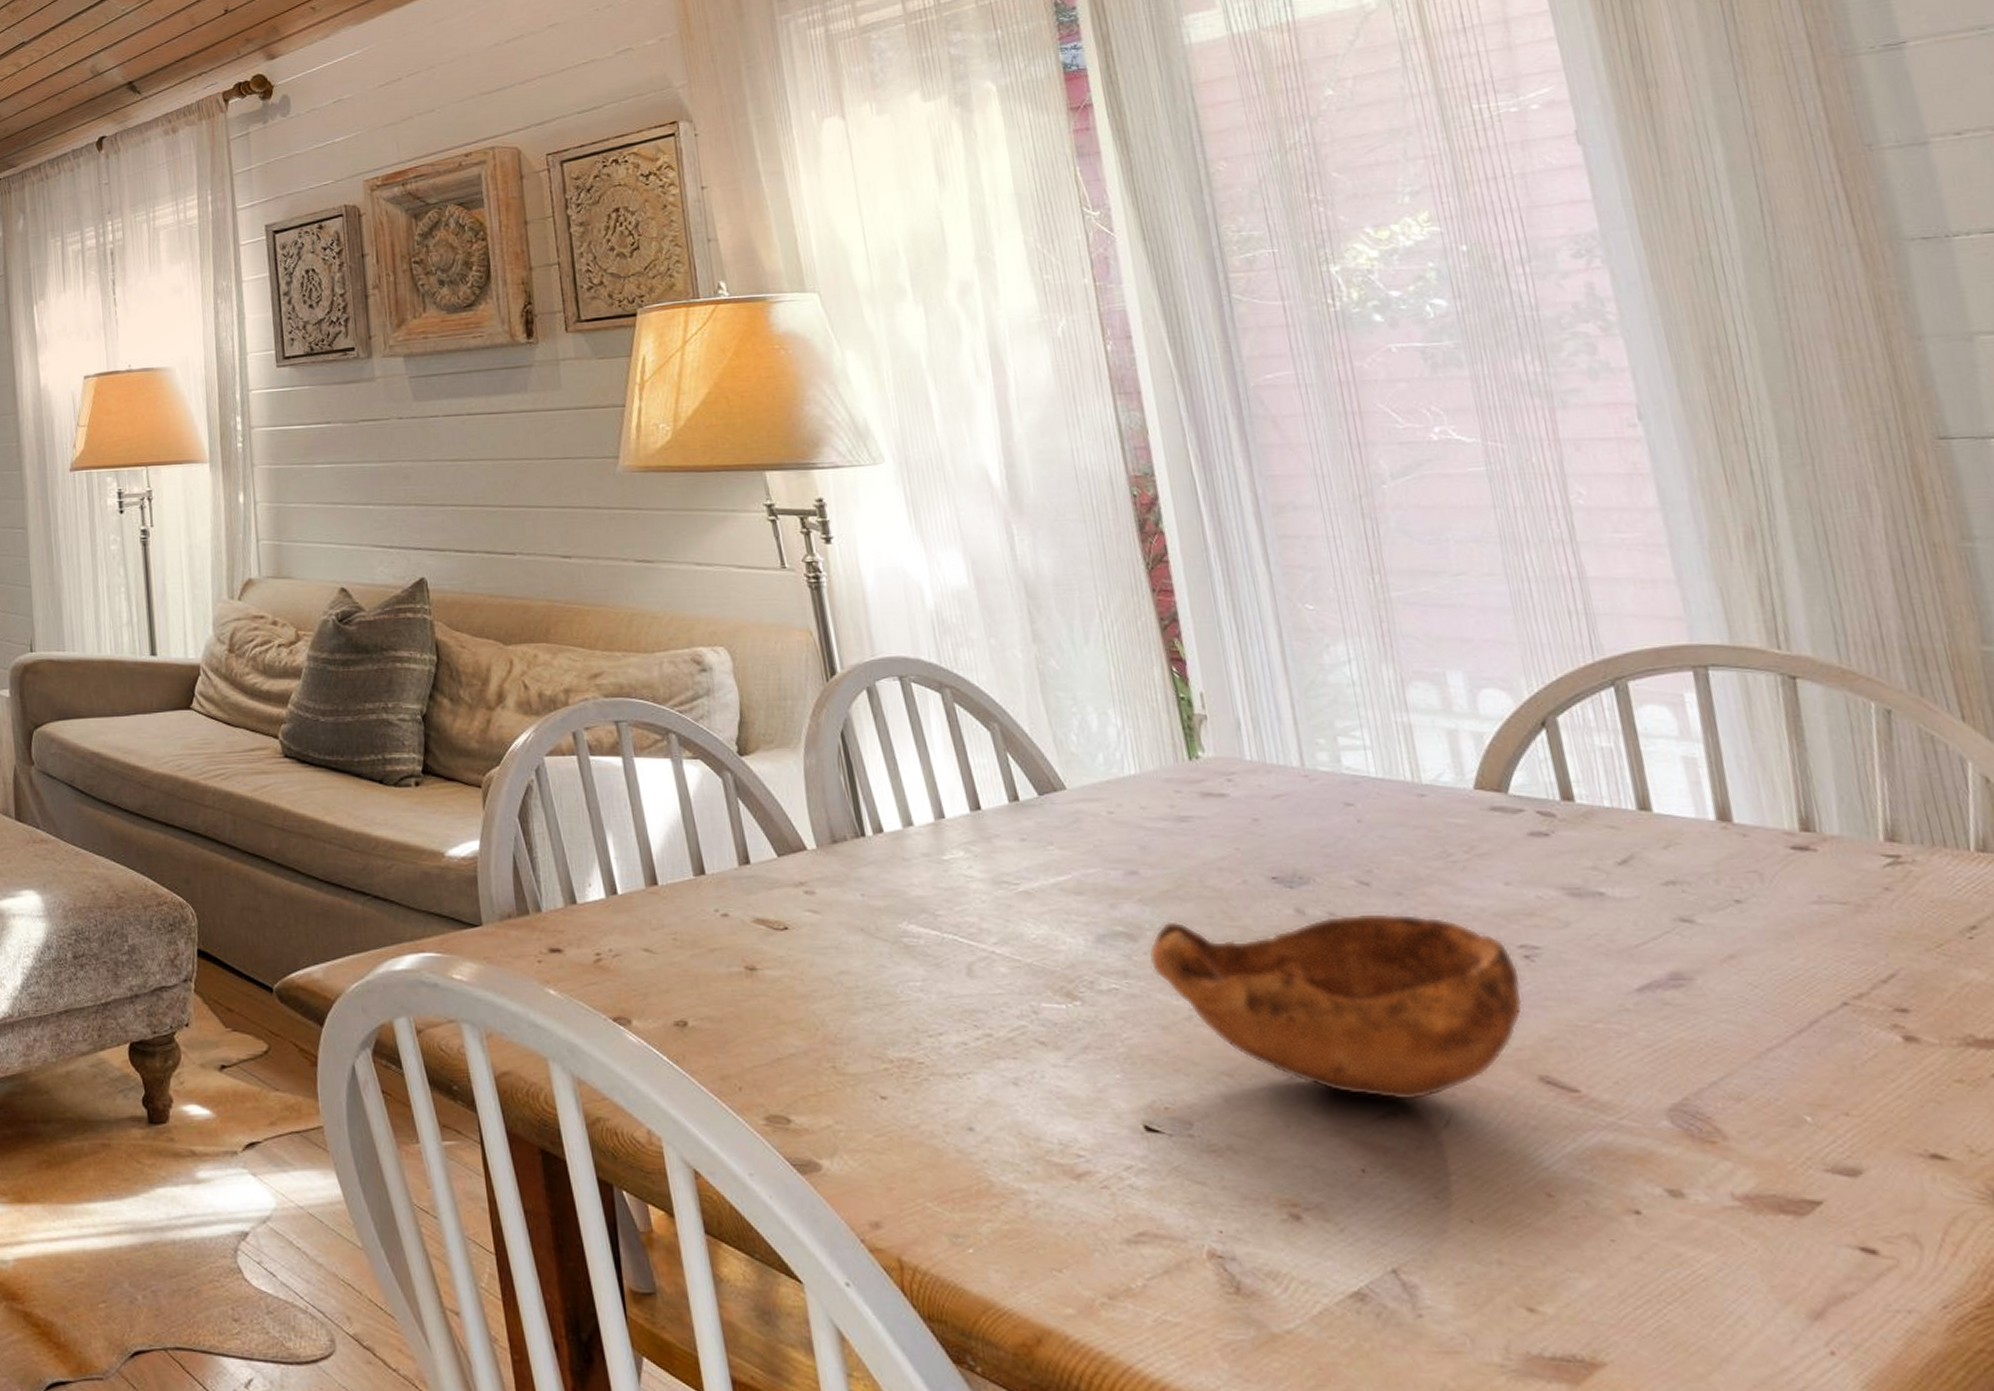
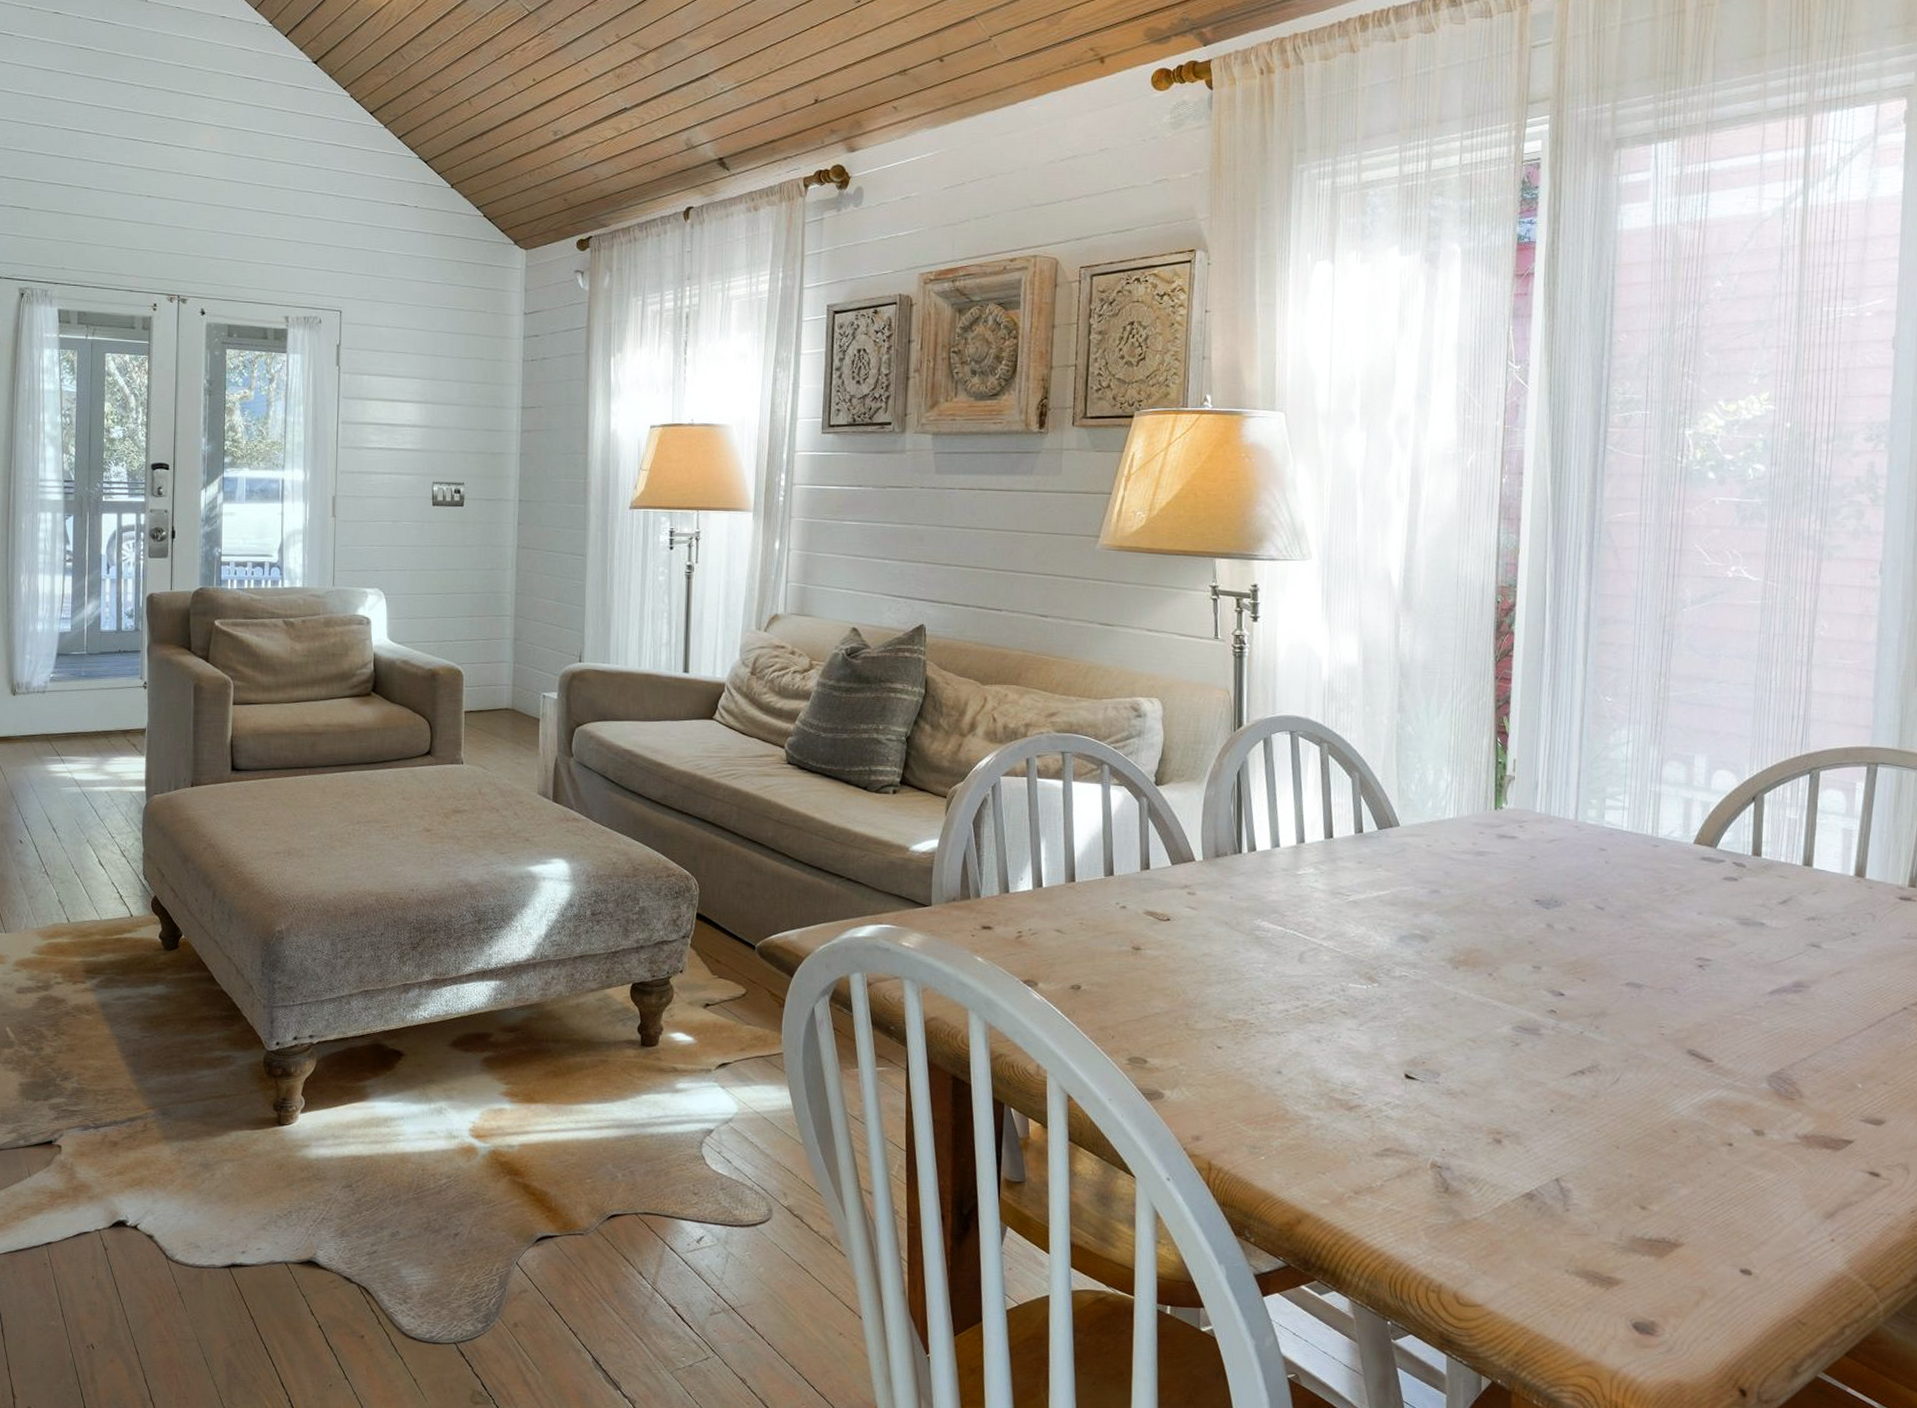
bowl: present [1149,912,1523,1102] -> none [1434,928,1693,1064]

